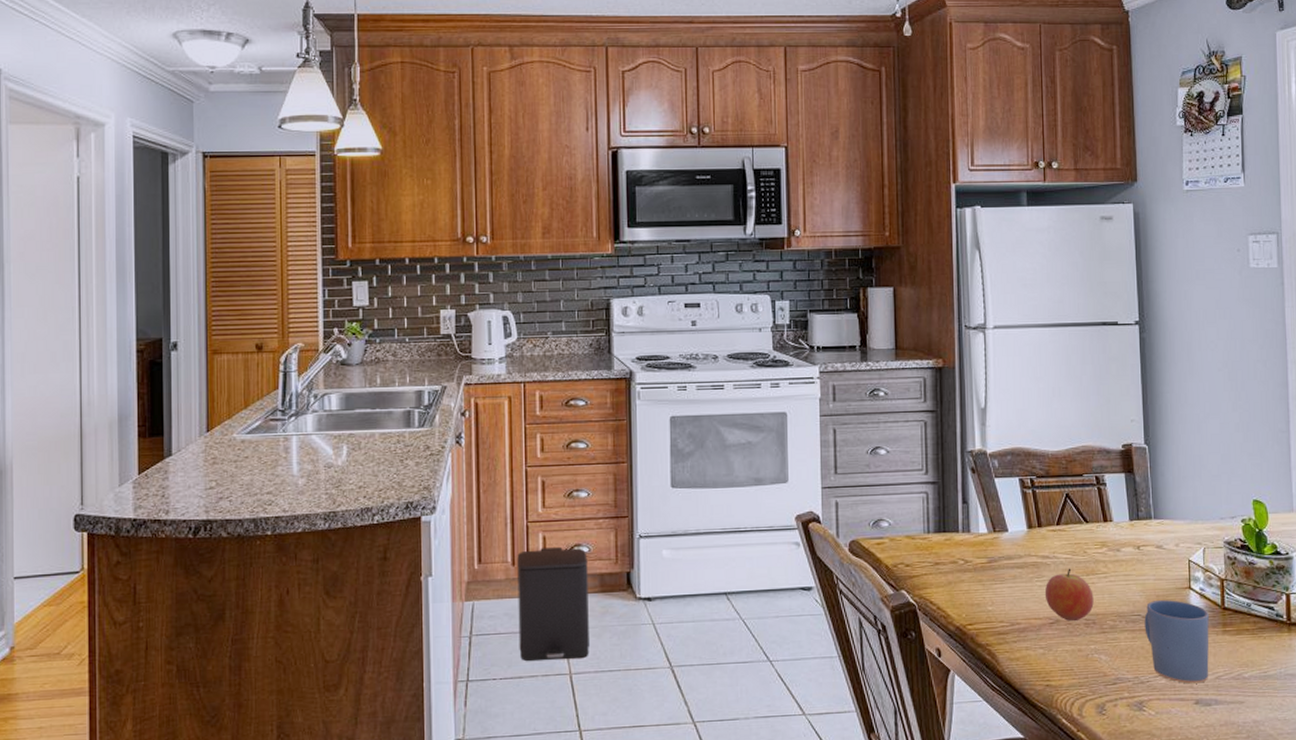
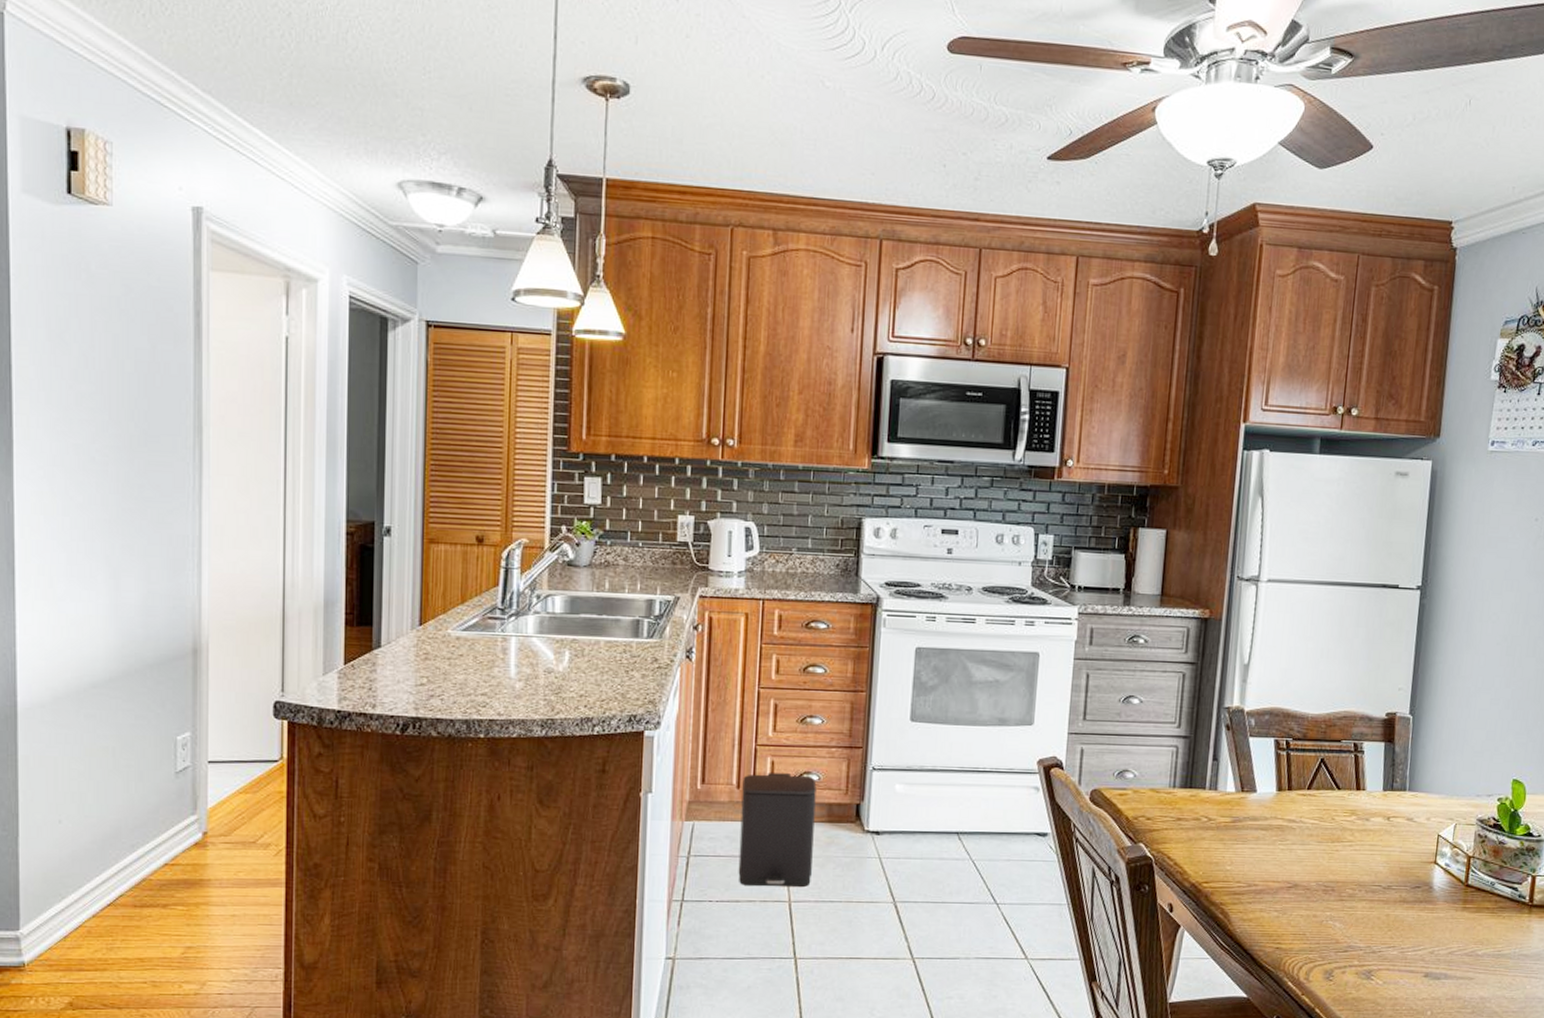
fruit: present [1044,568,1094,622] -> none [1286,834,1336,887]
mug: present [1144,600,1209,684] -> none [1383,873,1451,957]

